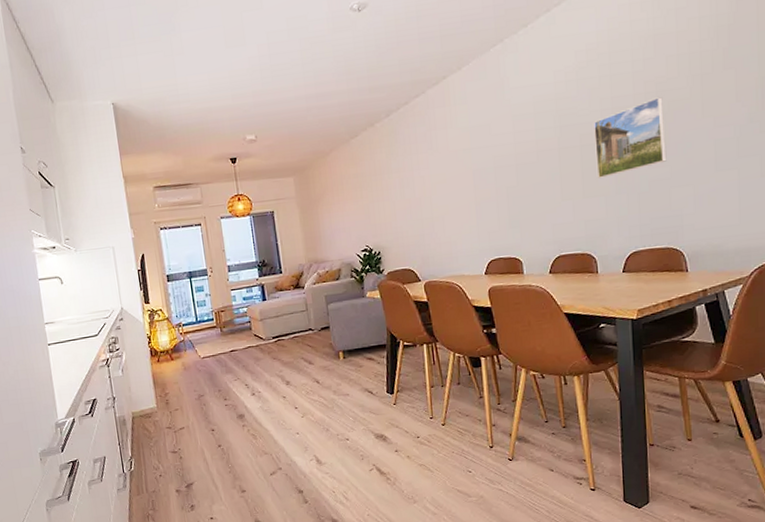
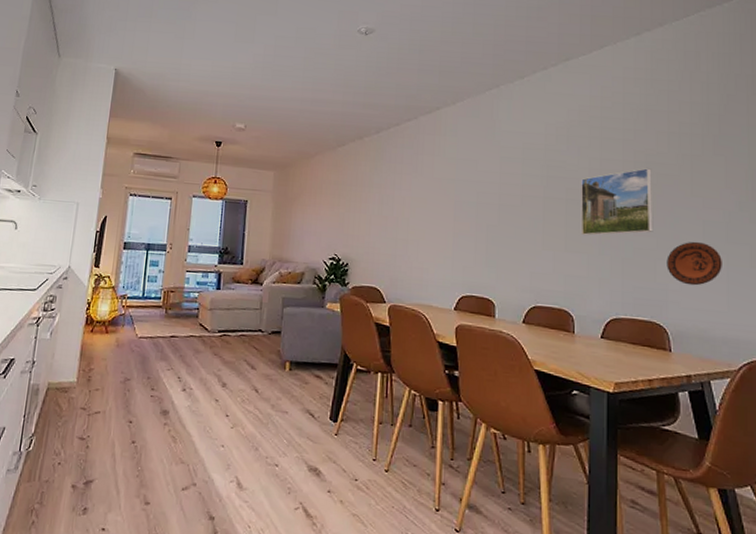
decorative plate: none [680,162,734,207] -> present [667,241,722,286]

